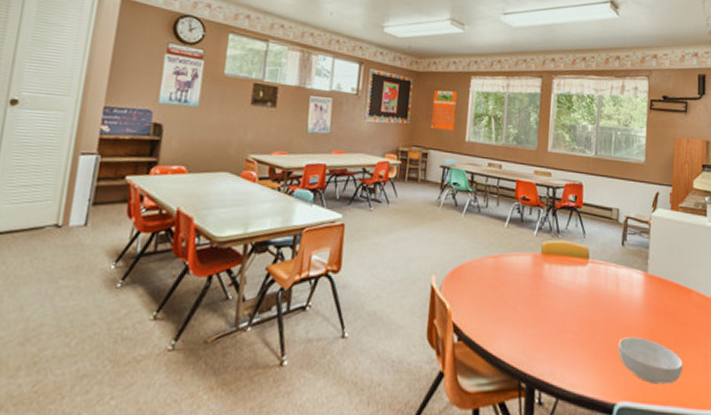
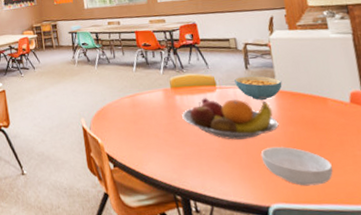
fruit bowl: none [546,271,642,324] -> present [182,98,279,140]
cereal bowl: none [608,253,654,283] -> present [235,76,282,100]

